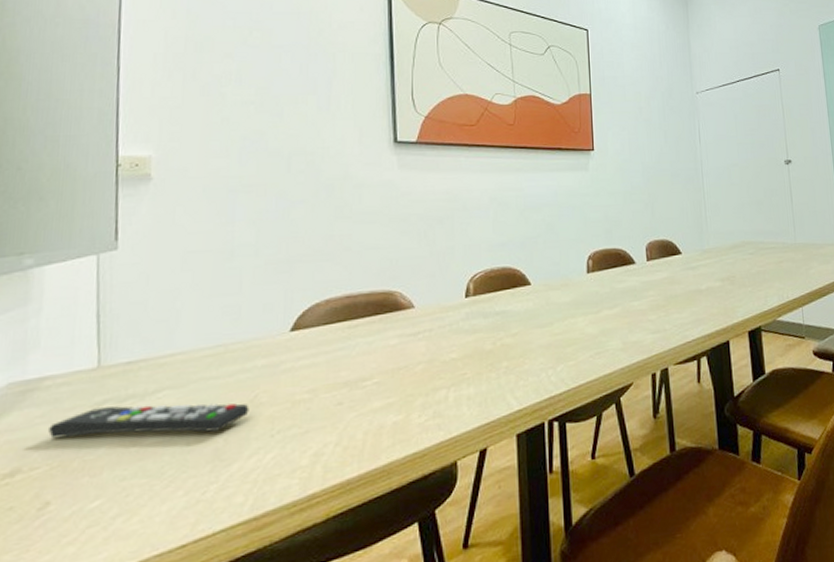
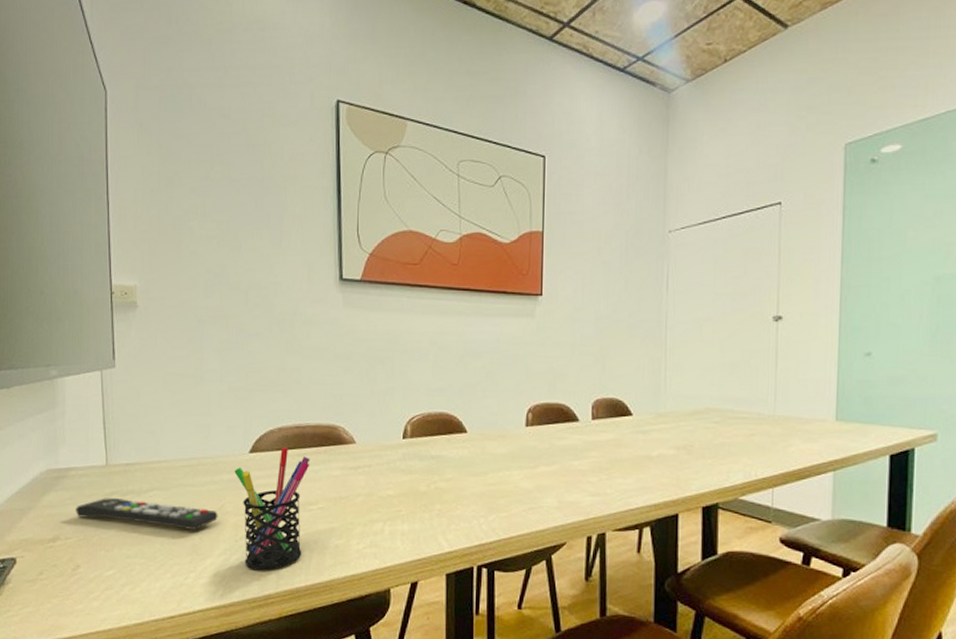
pen holder: none [271,321,363,467] -> present [234,448,310,571]

